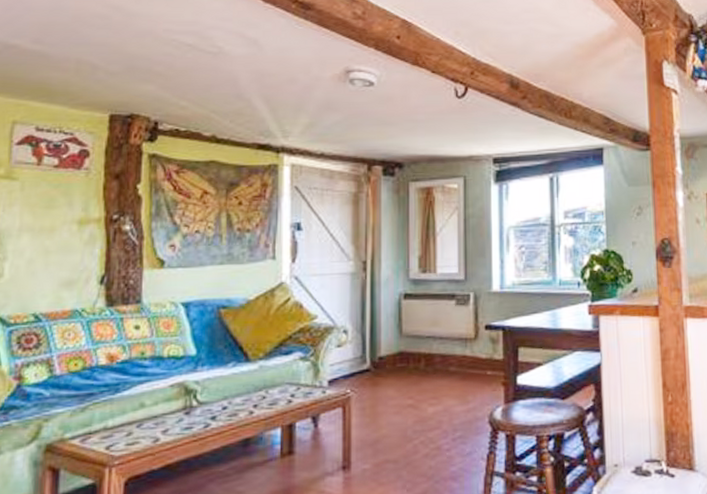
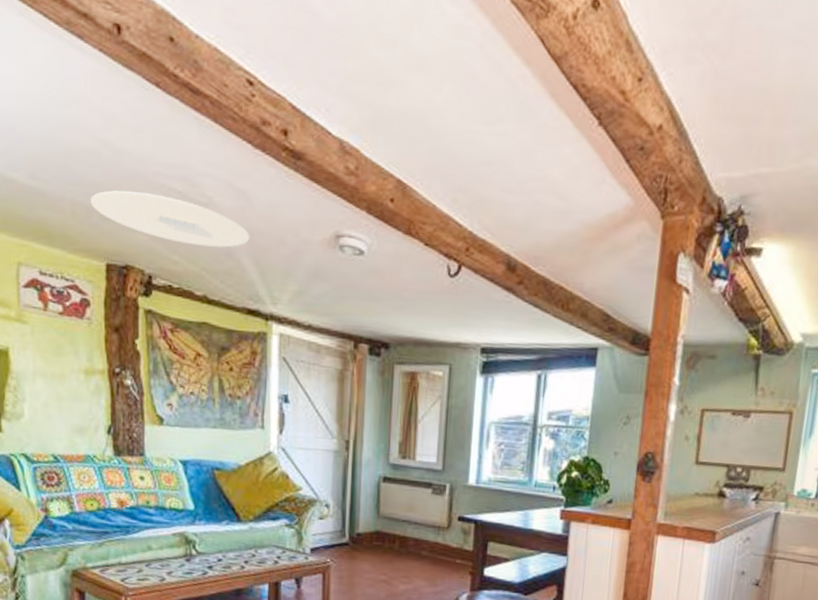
ceiling light: none [97,48,261,91] -> present [91,190,250,248]

